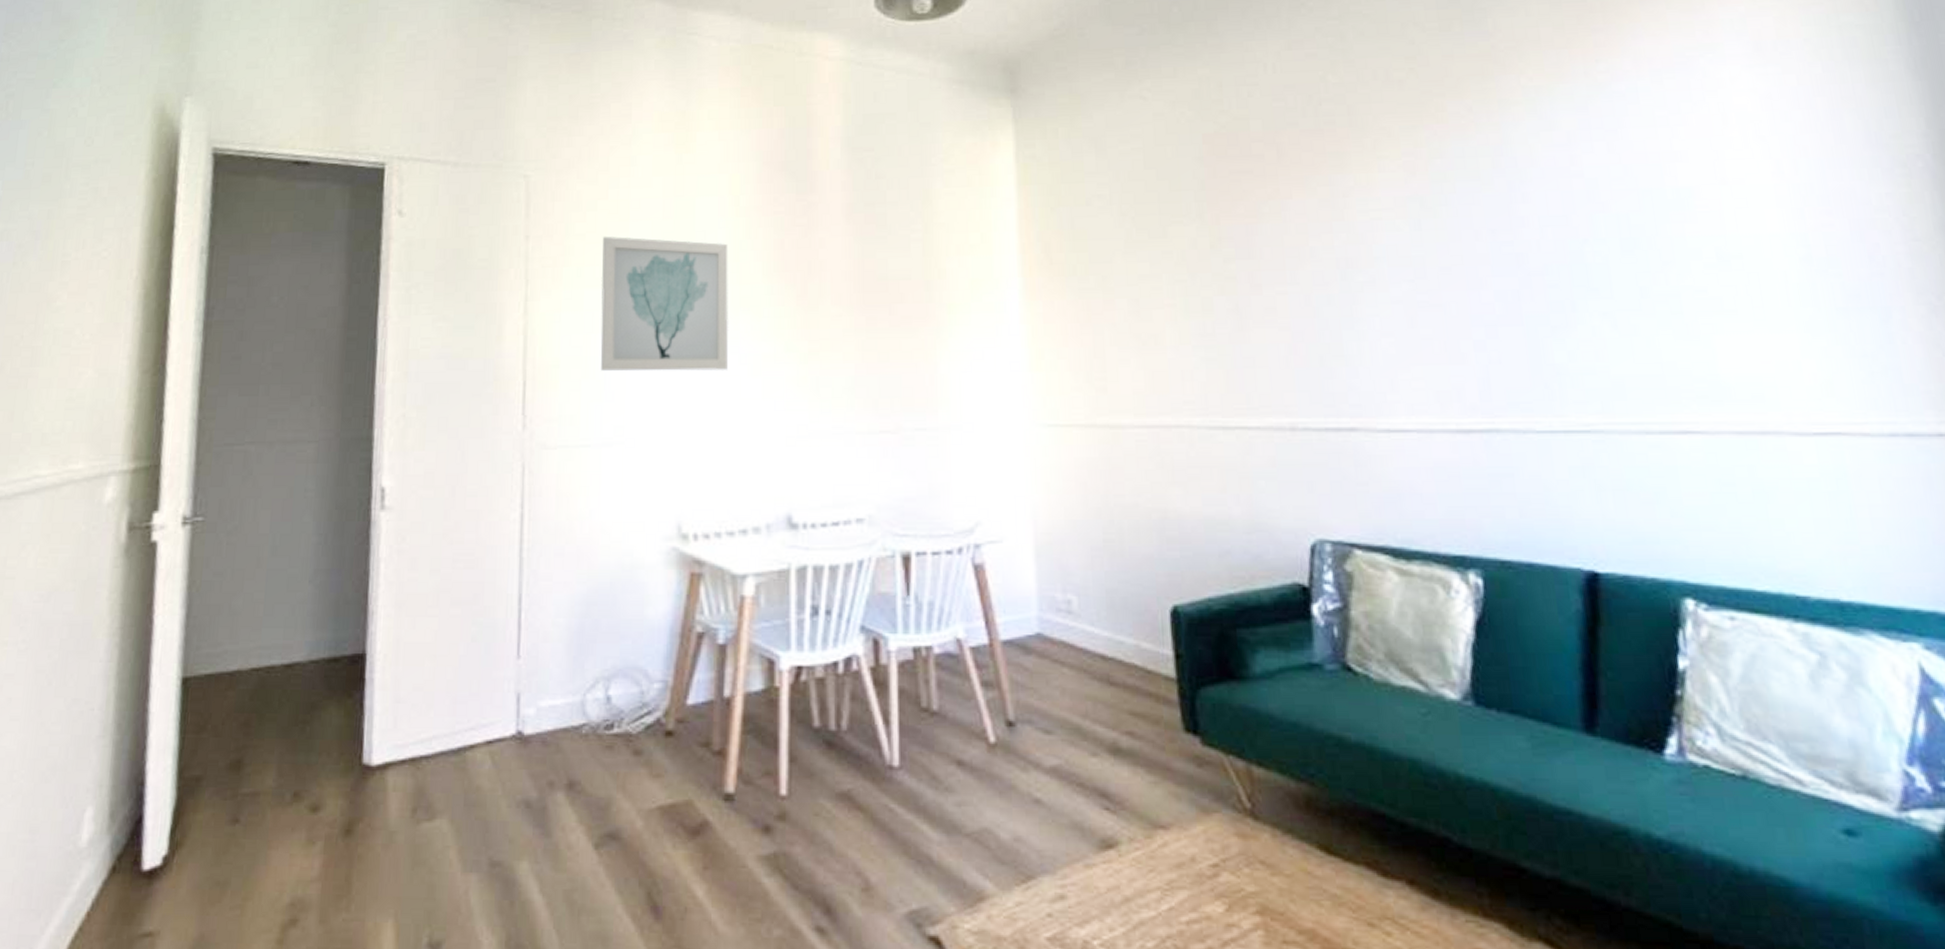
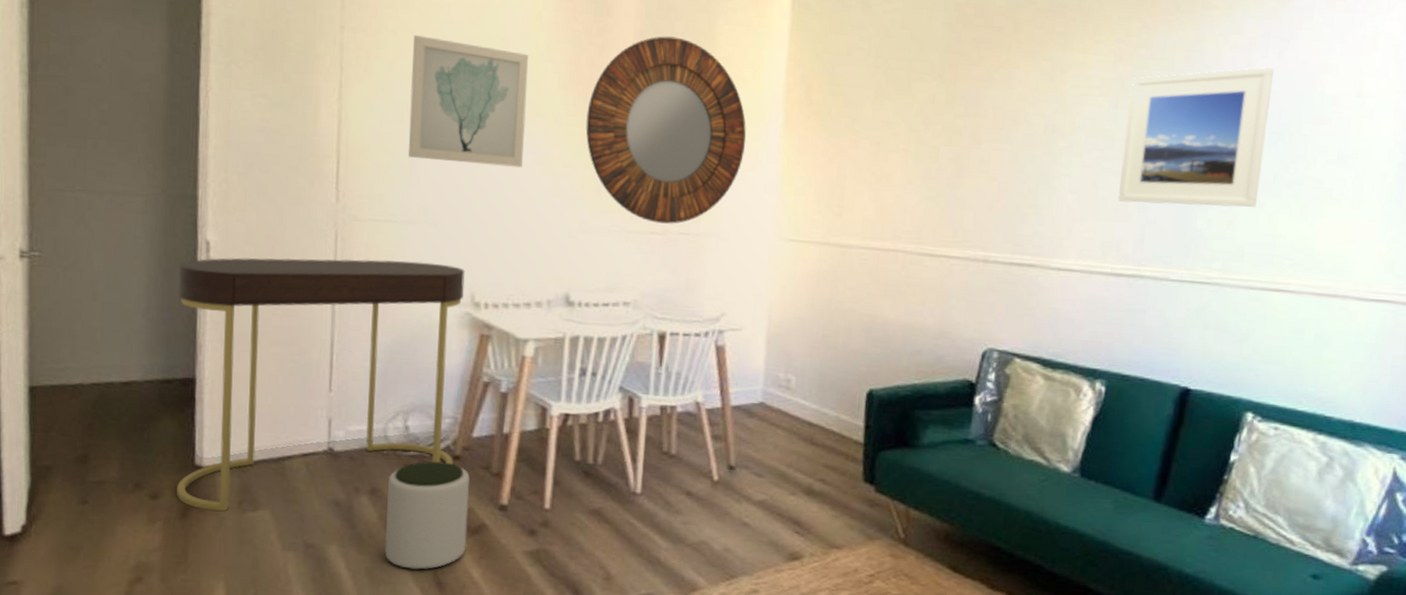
console table: none [341,491,670,823] -> present [177,258,465,511]
plant pot: none [585,740,687,891] -> present [384,461,470,571]
home mirror: none [796,207,982,419] -> present [585,36,746,224]
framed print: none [1431,162,1626,340] -> present [1118,67,1274,207]

